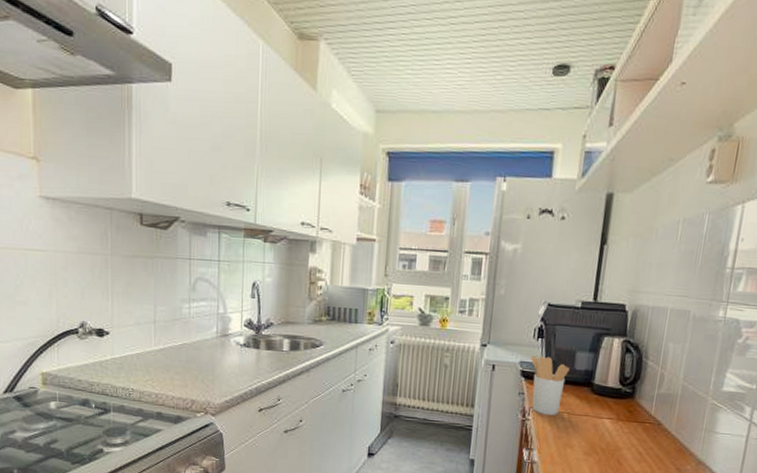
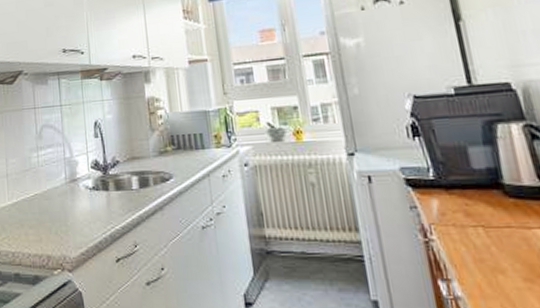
utensil holder: present [531,355,570,415] -> none [412,157,470,231]

